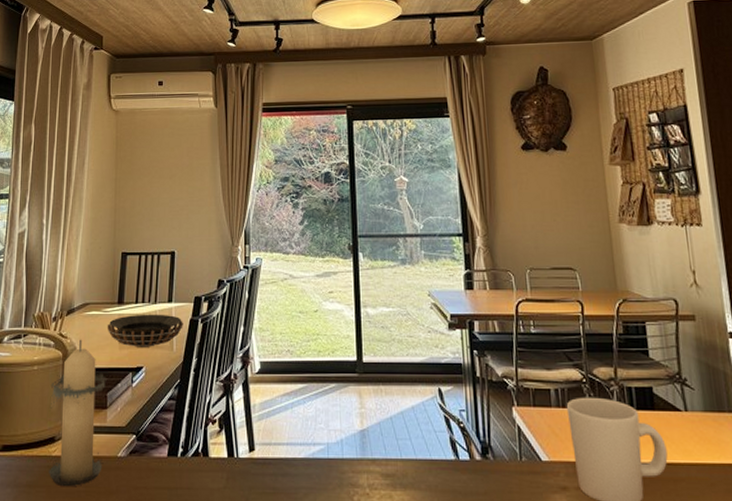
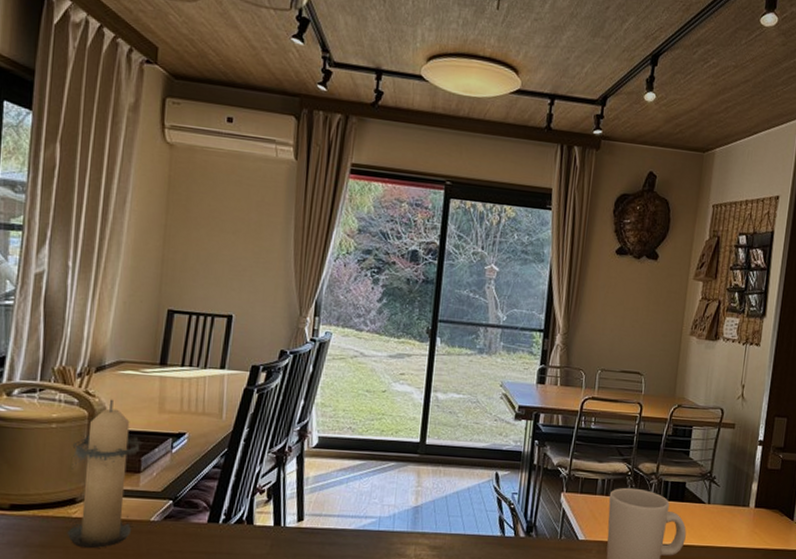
decorative bowl: present [107,314,183,347] -> none [145,378,236,414]

